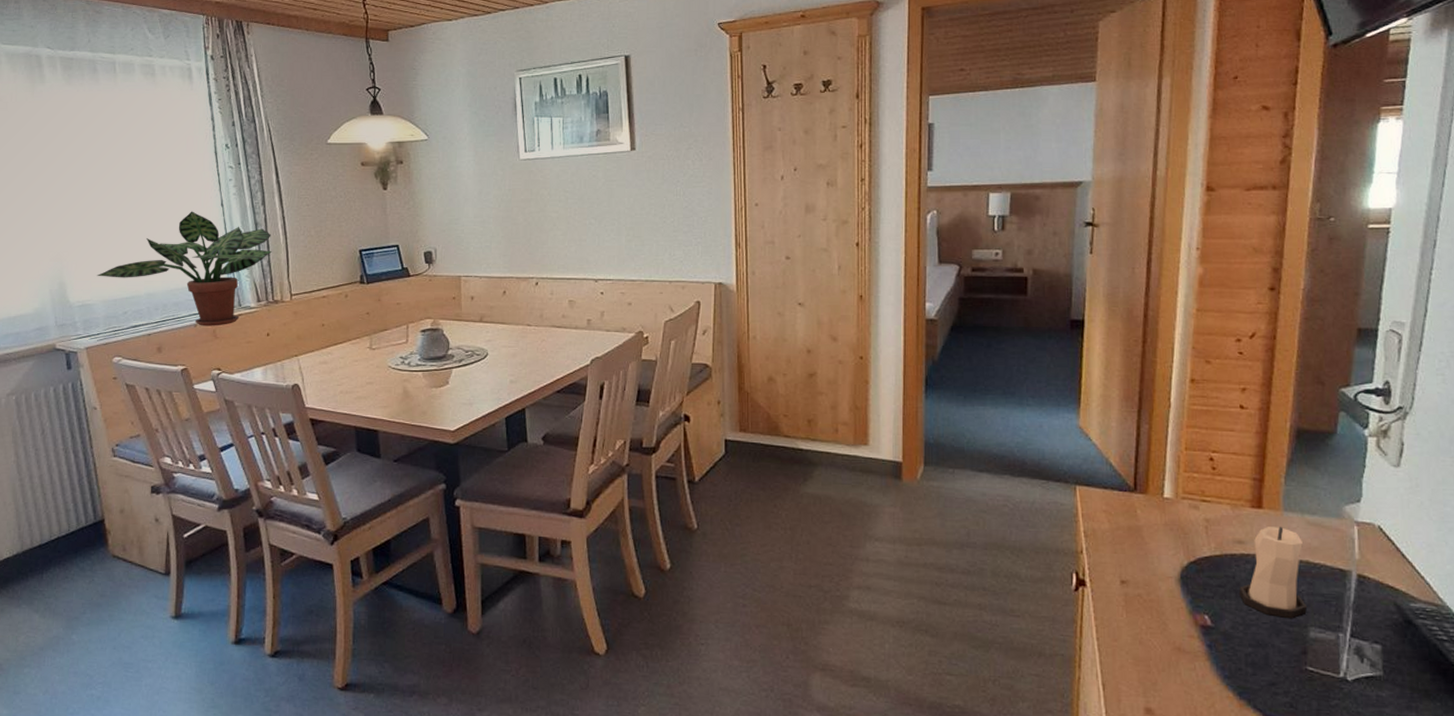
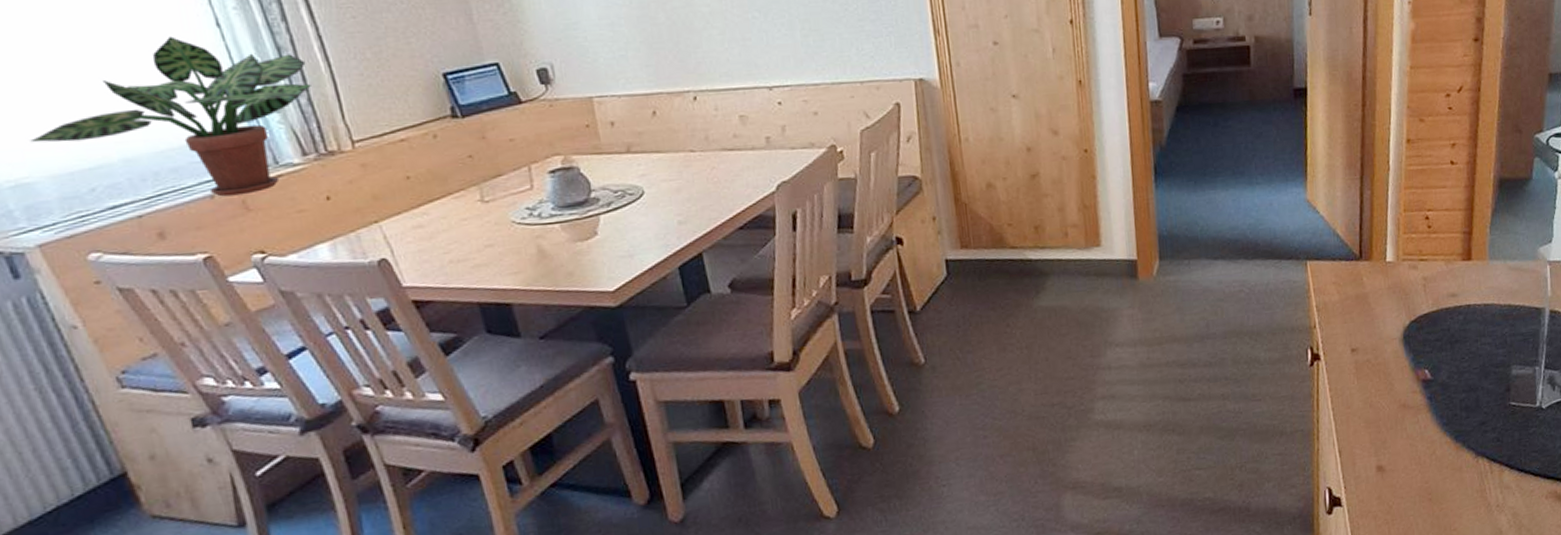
candle: present [1238,527,1307,619] -> none [1453,275,1510,362]

